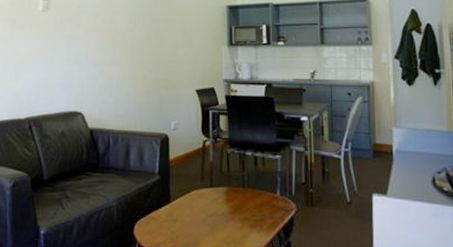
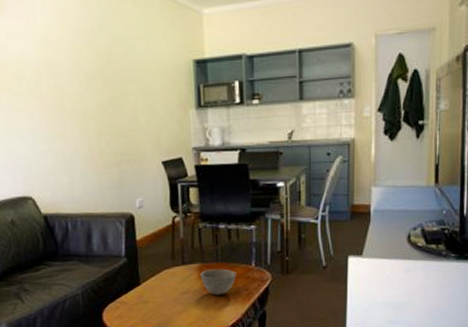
bowl: none [227,194,262,221] -> present [200,269,236,295]

